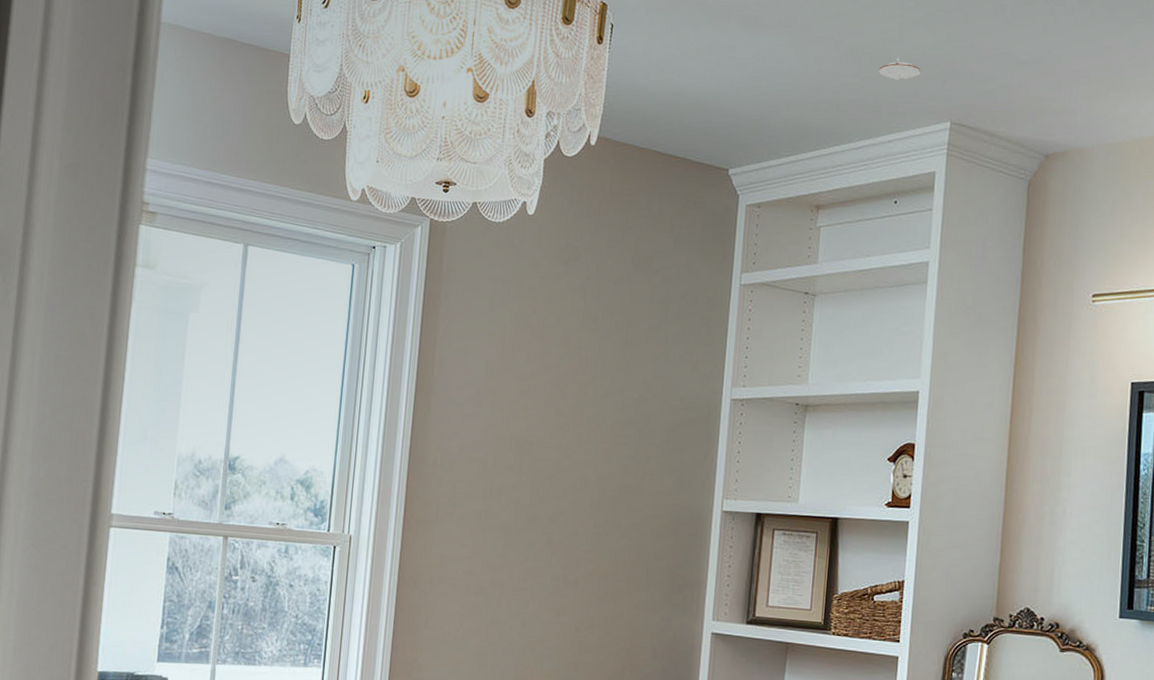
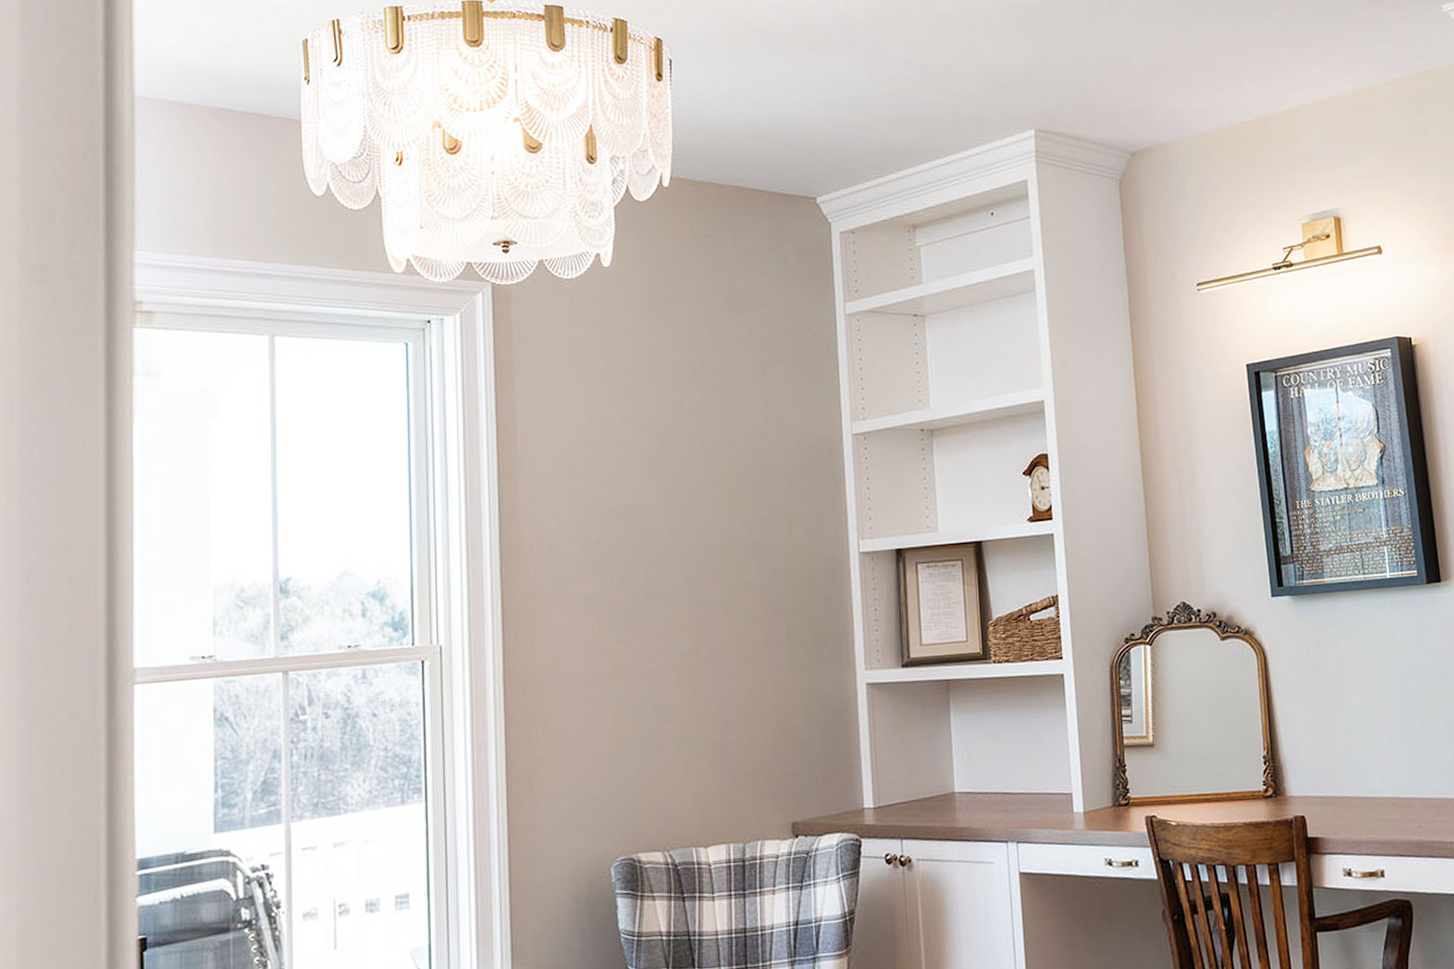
recessed light: present [878,58,921,81] -> none [955,71,998,94]

